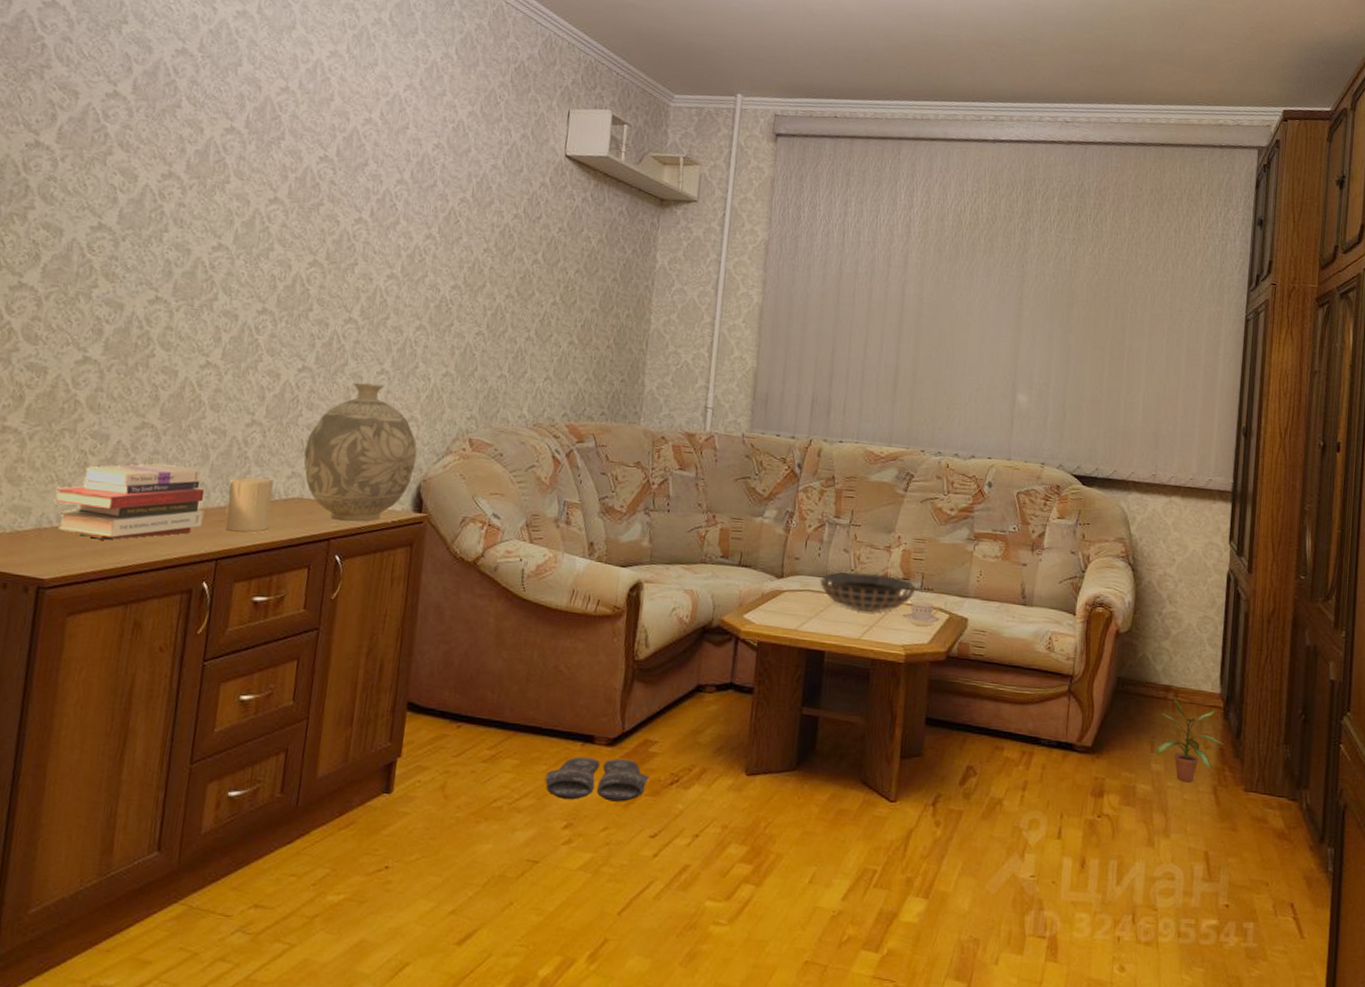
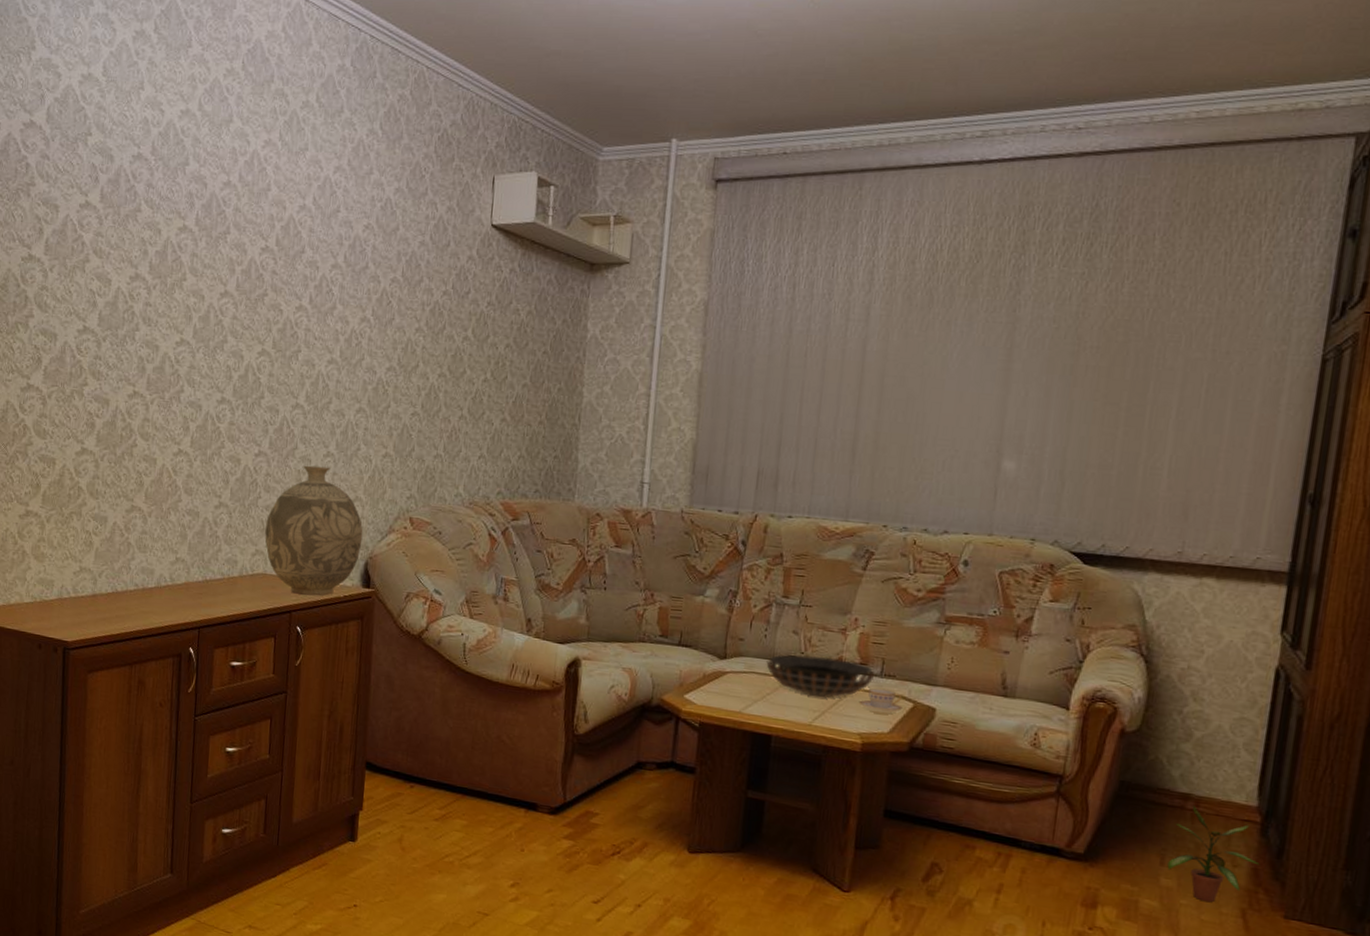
books: present [55,464,205,540] -> none [70,543,186,609]
candle: present [225,477,274,533] -> none [204,554,241,605]
slippers: present [545,756,650,802] -> none [492,822,591,867]

